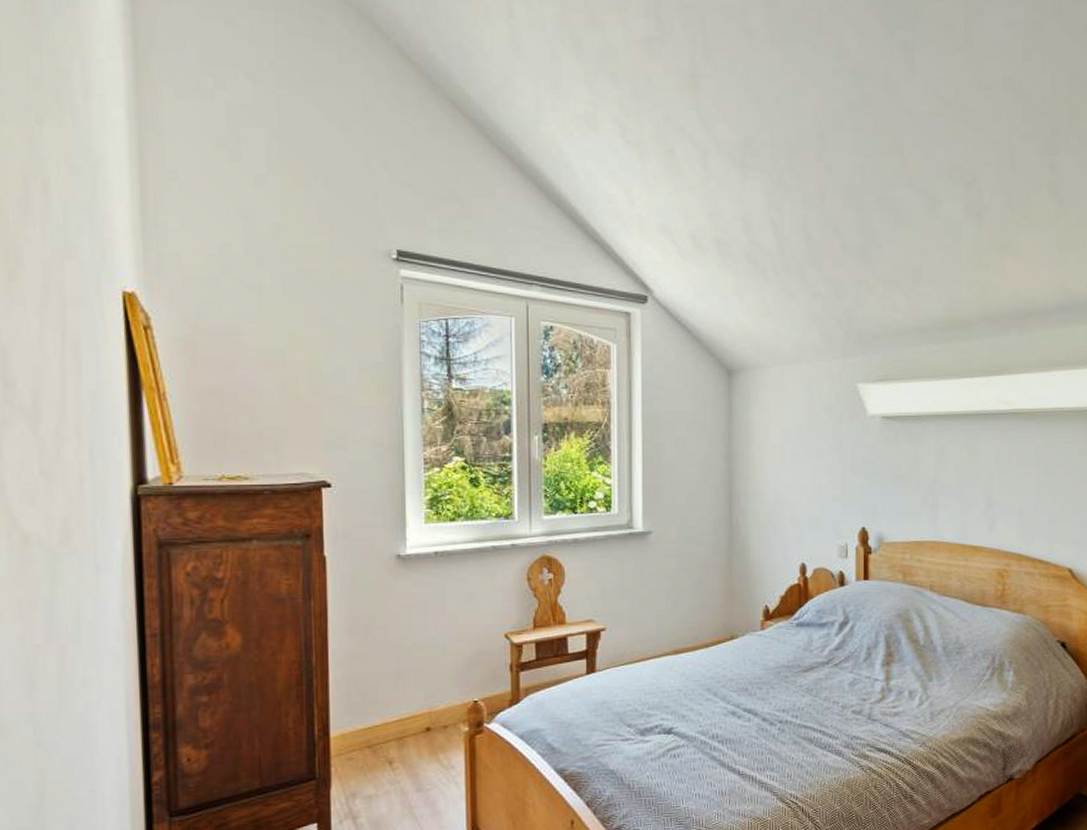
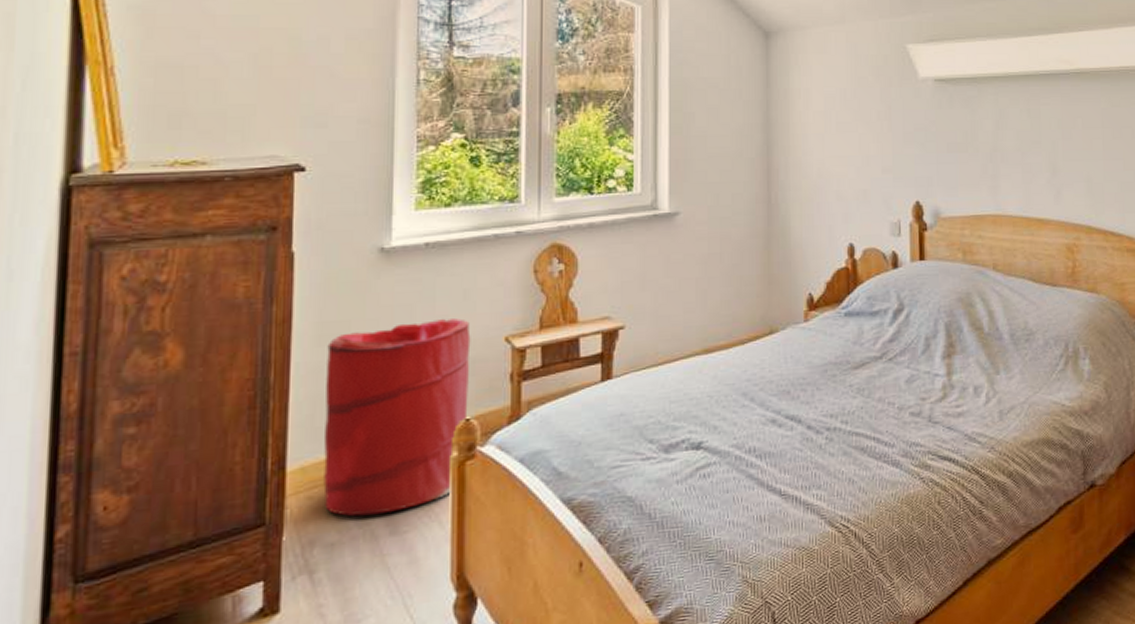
laundry hamper: none [357,616,476,776] -> present [323,318,471,516]

